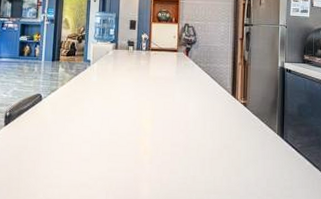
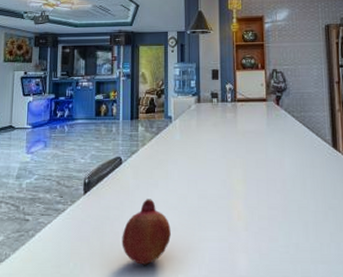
fruit: none [37,132,83,191] -> present [122,199,171,266]

